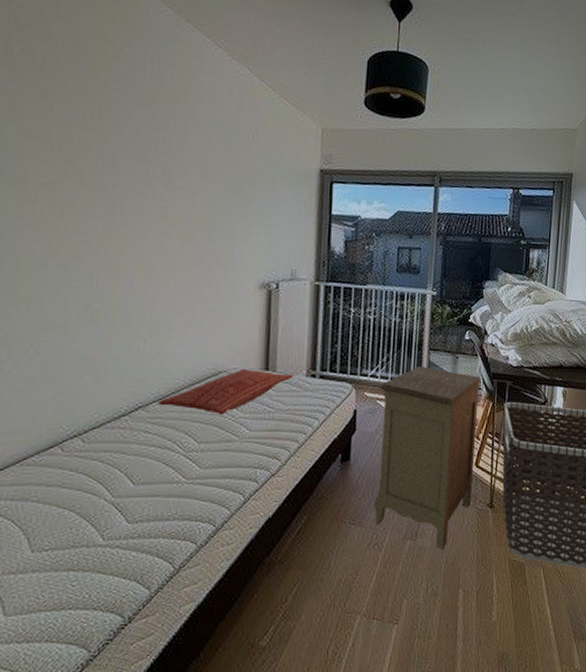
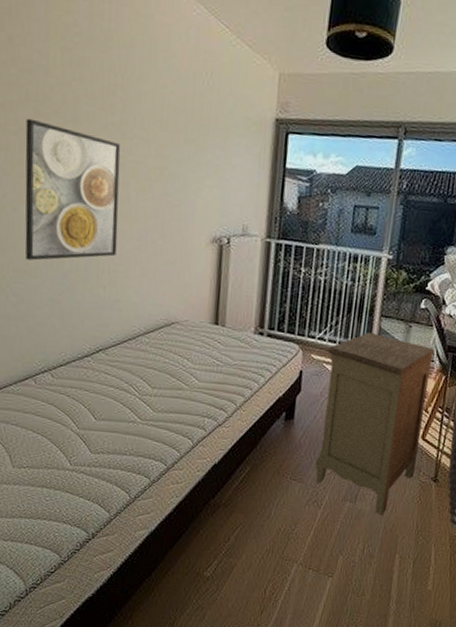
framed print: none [53,171,163,317] -> present [25,118,121,261]
pillow: present [158,369,293,415] -> none [116,322,242,364]

